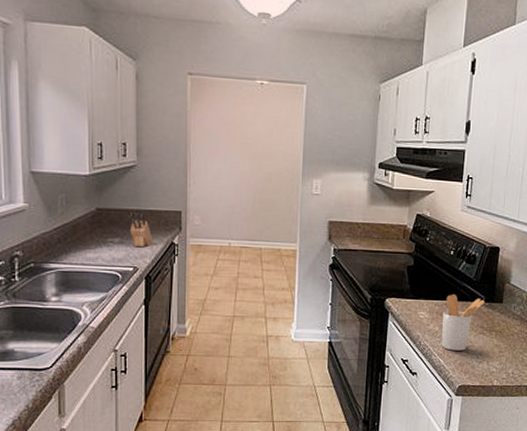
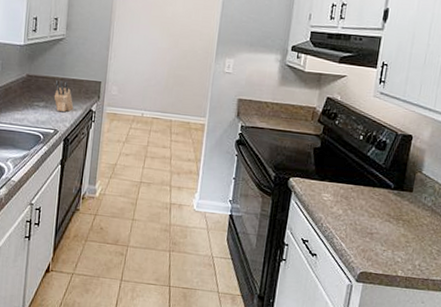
utensil holder: present [441,293,485,351] -> none [344,178,393,237]

